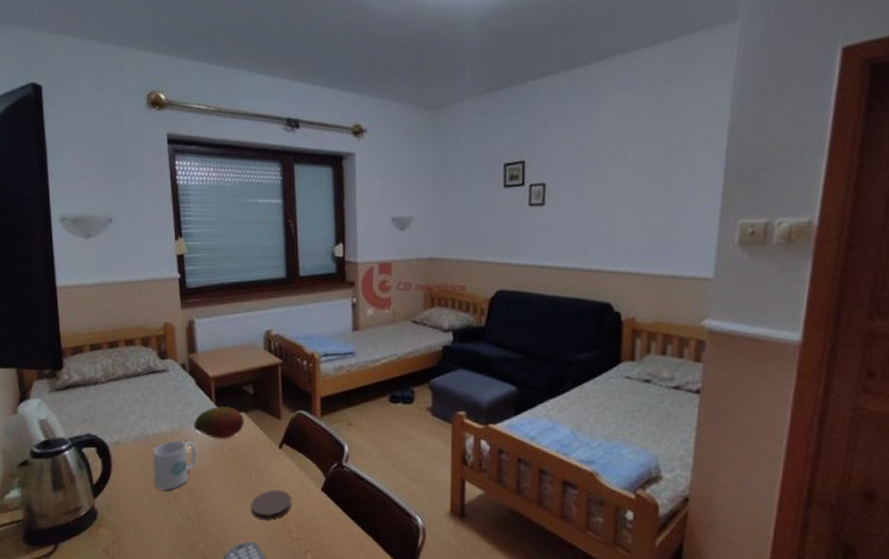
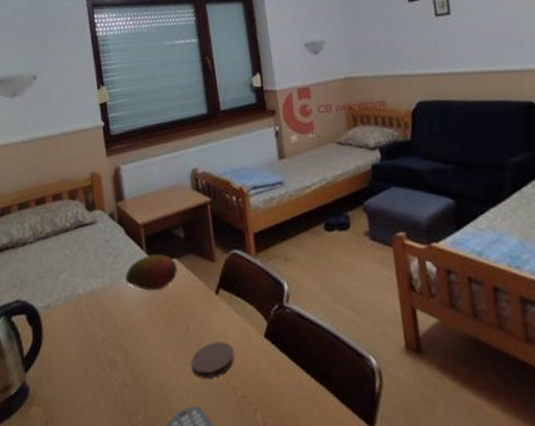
mug: present [153,440,196,491] -> none [85,296,130,356]

